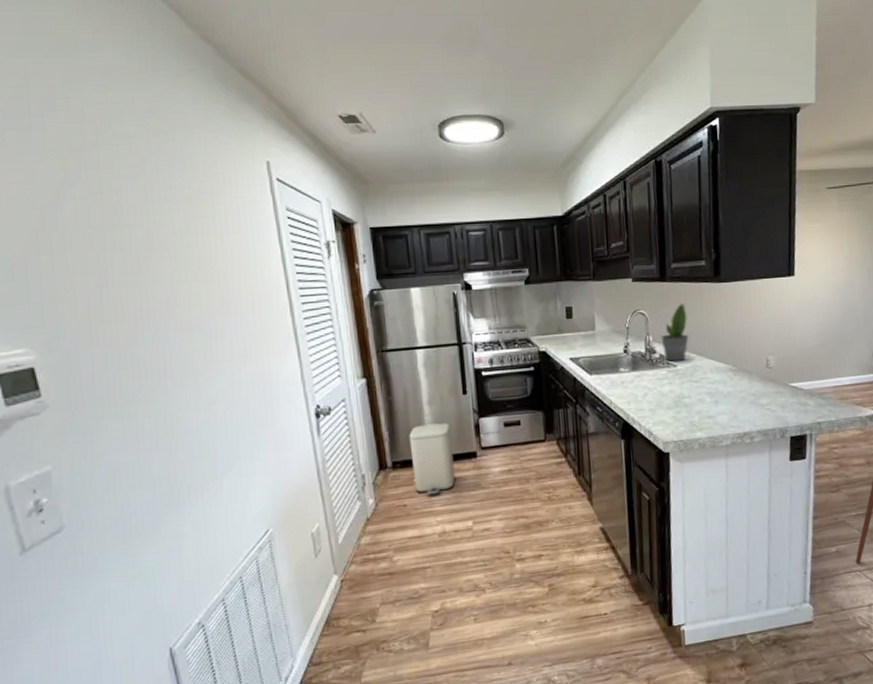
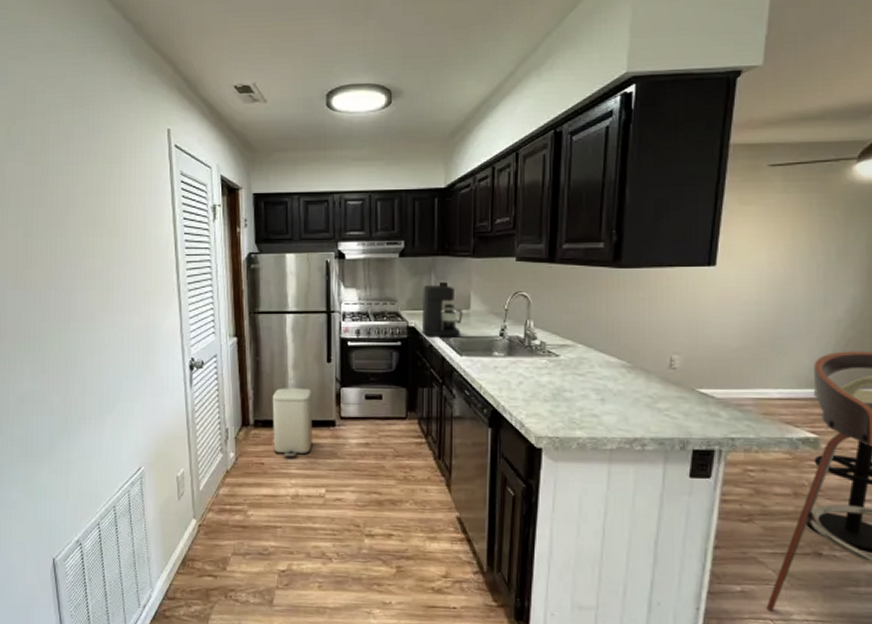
coffee maker: none [550,309,589,360] -> present [421,285,463,337]
potted plant: present [661,302,689,362] -> none [544,287,577,352]

